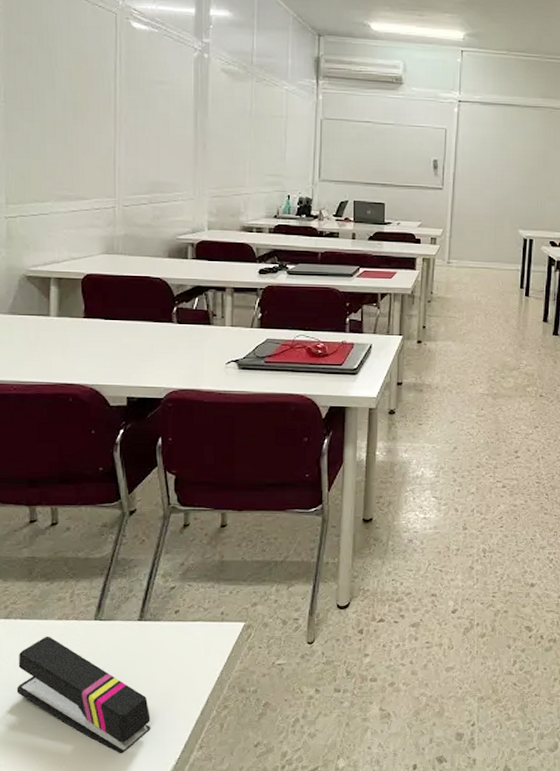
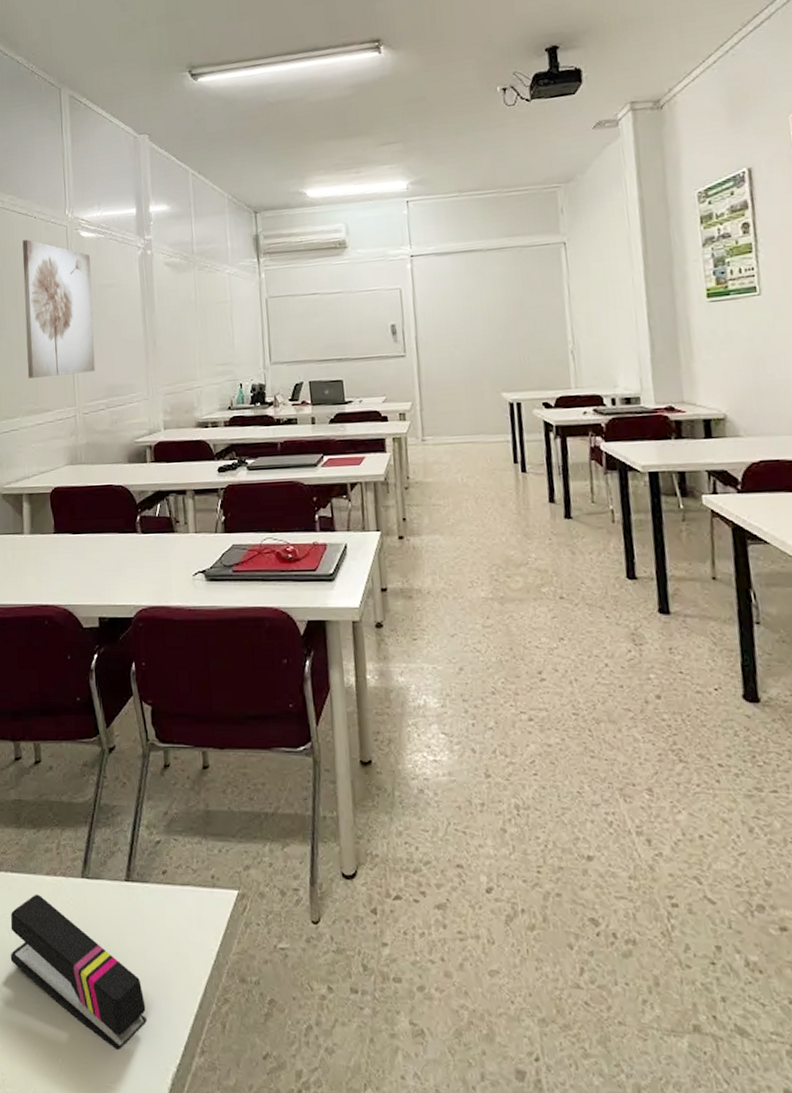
wall art: none [62,18,141,166] -> present [22,239,95,378]

